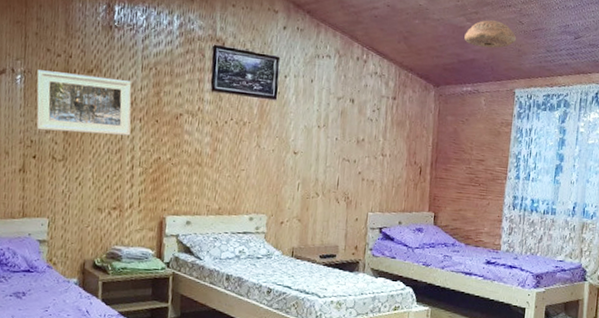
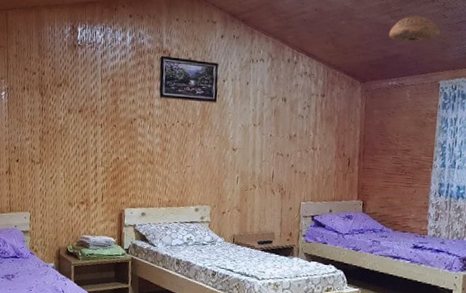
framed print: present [36,69,132,136] -> none [17,86,94,140]

